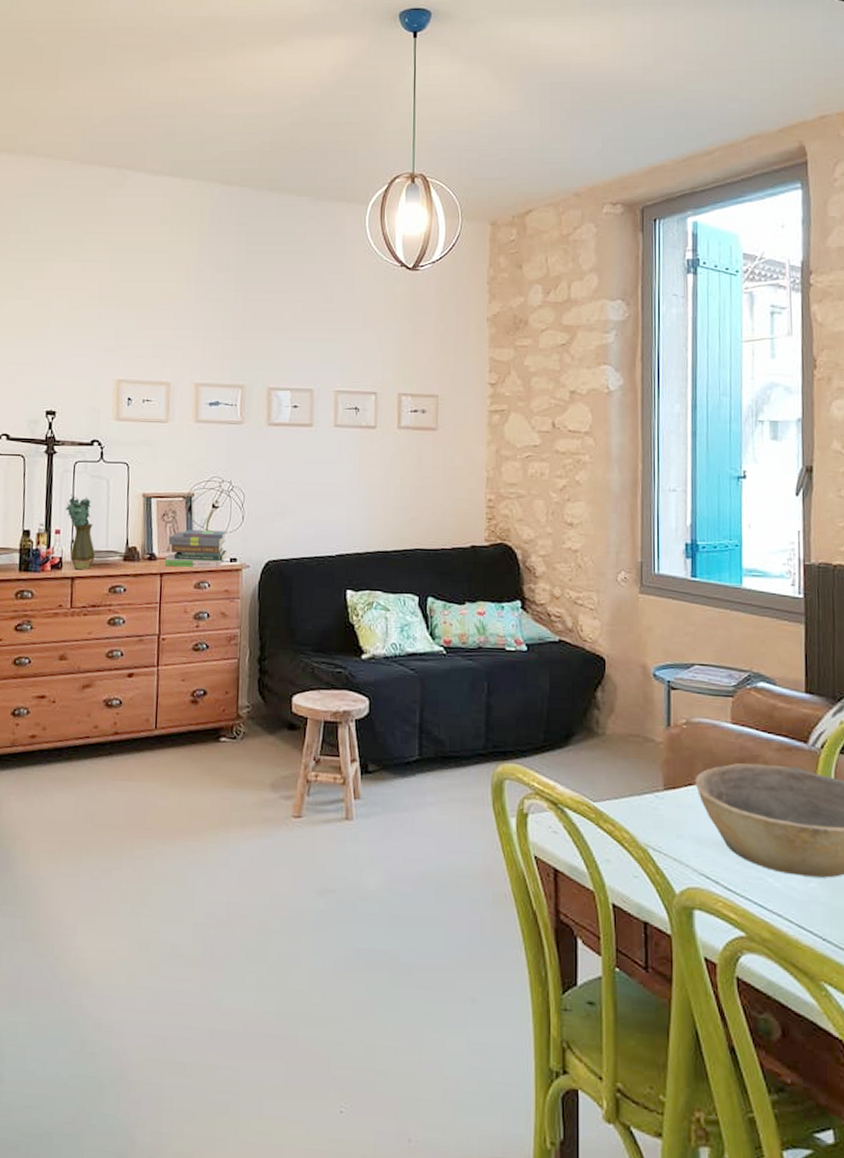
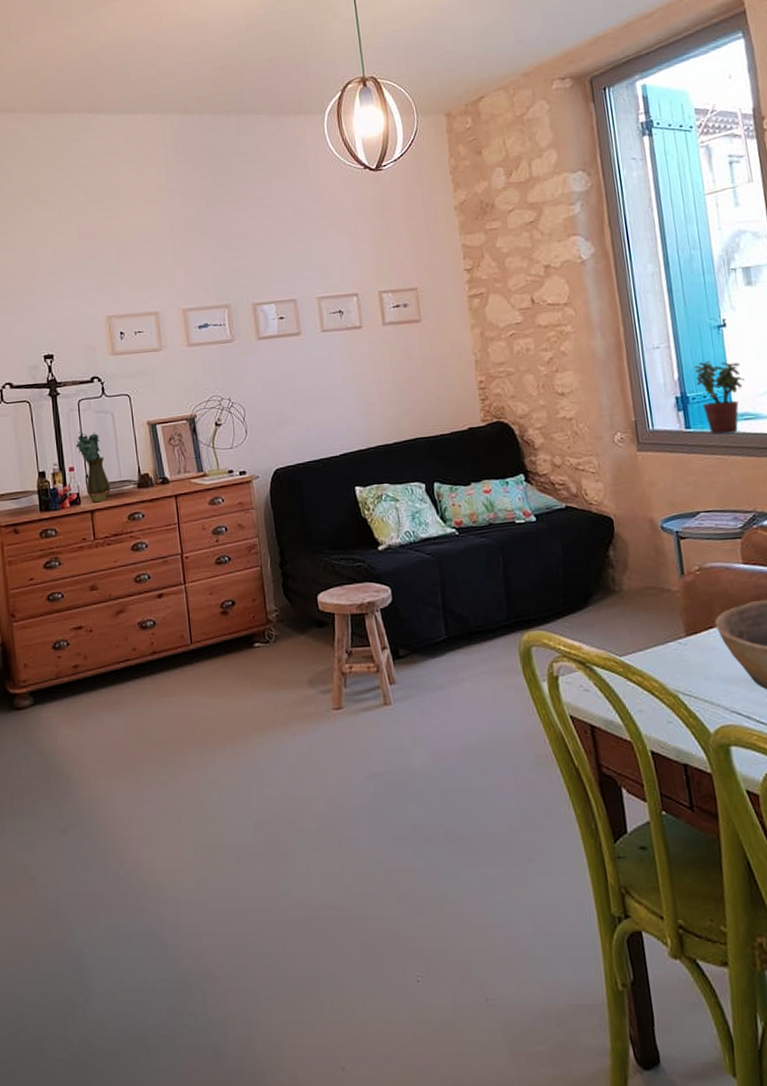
books: present [164,529,227,568] -> none [177,446,236,489]
potted plant: none [708,510,758,589] -> present [693,360,745,435]

